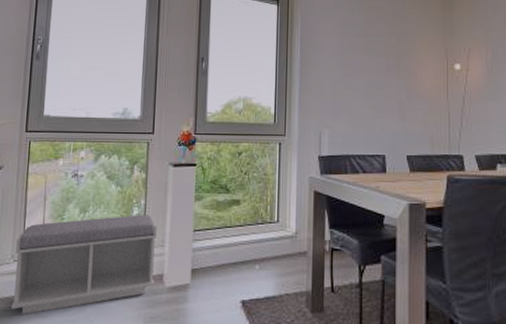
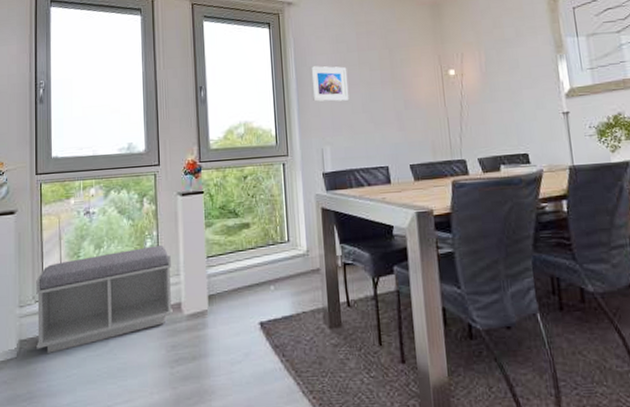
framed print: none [314,47,353,85] -> present [310,66,349,102]

